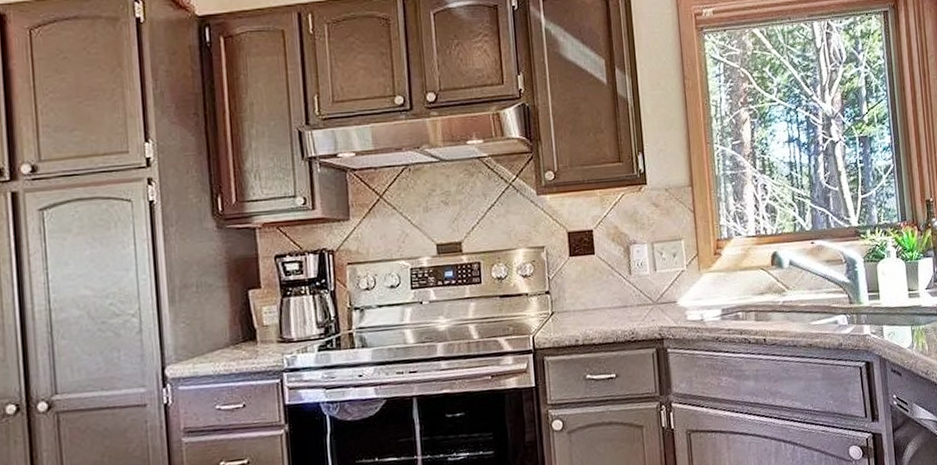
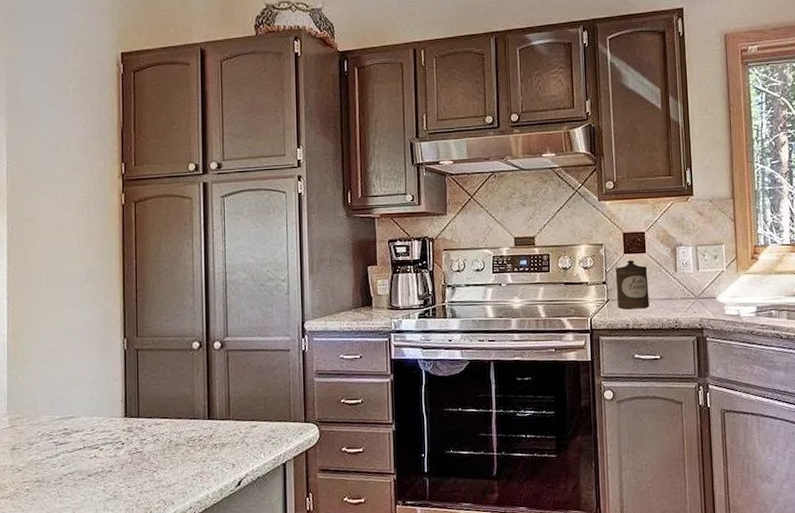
canister: none [560,264,601,323] -> present [615,260,650,310]

